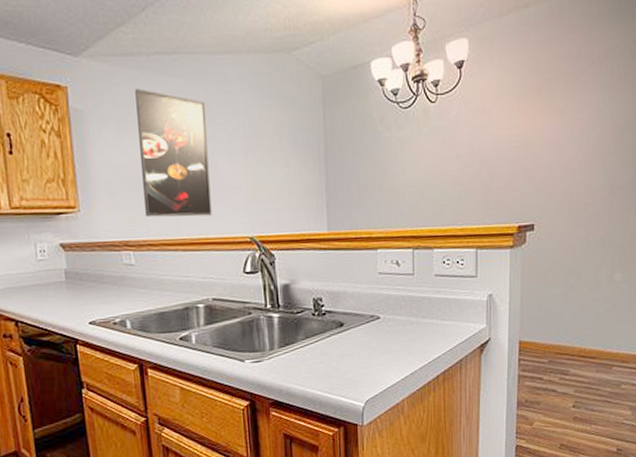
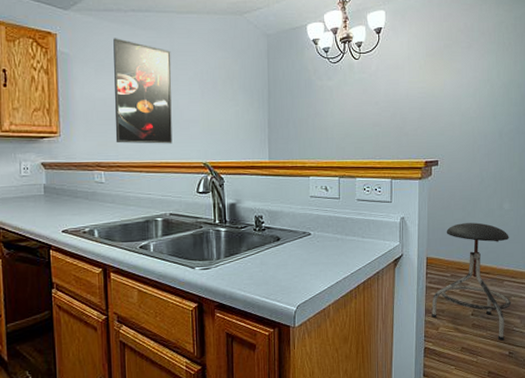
stool: none [525,298,621,436] -> present [432,222,511,341]

